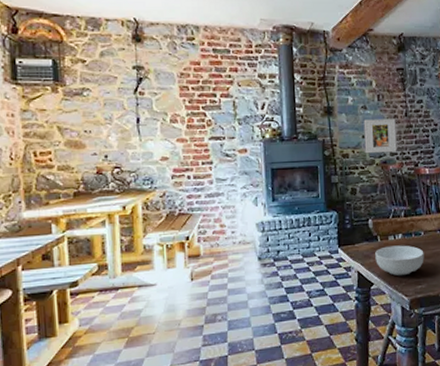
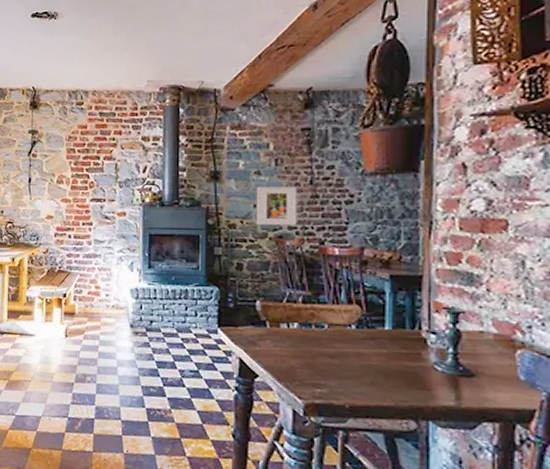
cereal bowl: present [375,245,424,276] -> none [262,335,327,373]

